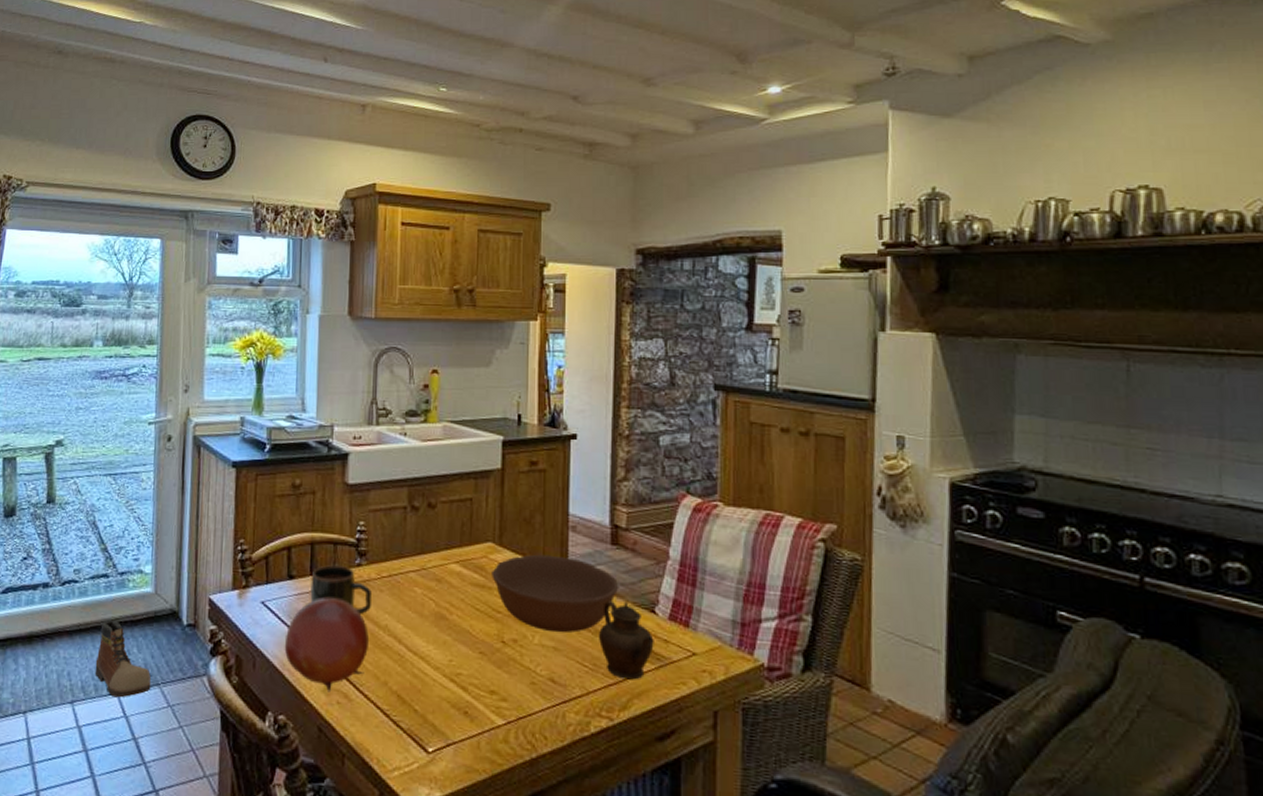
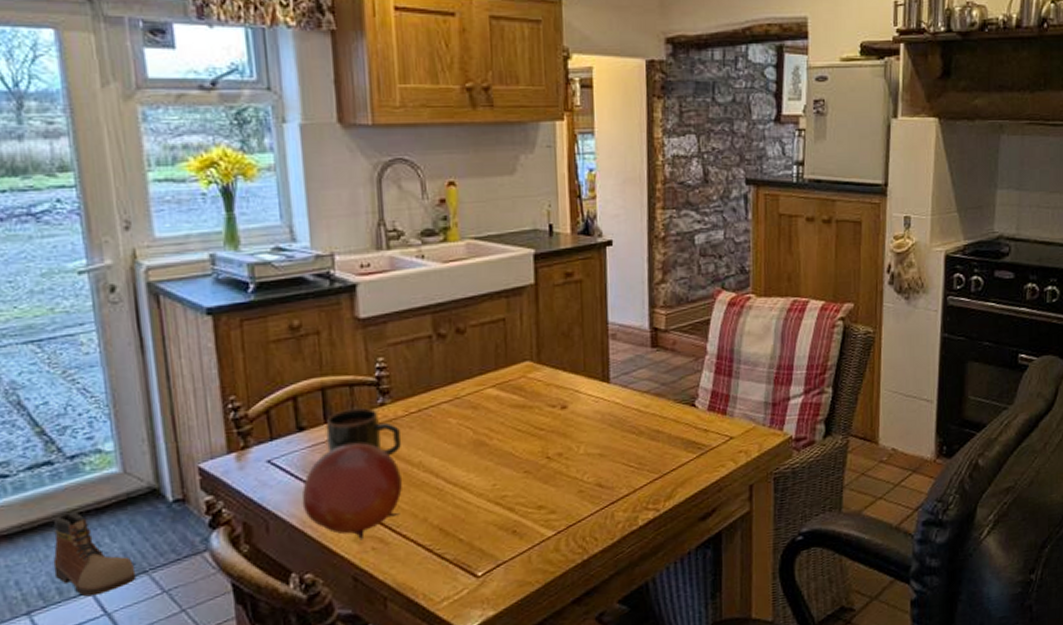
bowl: present [492,554,619,633] -> none [531,365,661,440]
teapot: present [599,600,654,680] -> none [643,400,695,472]

